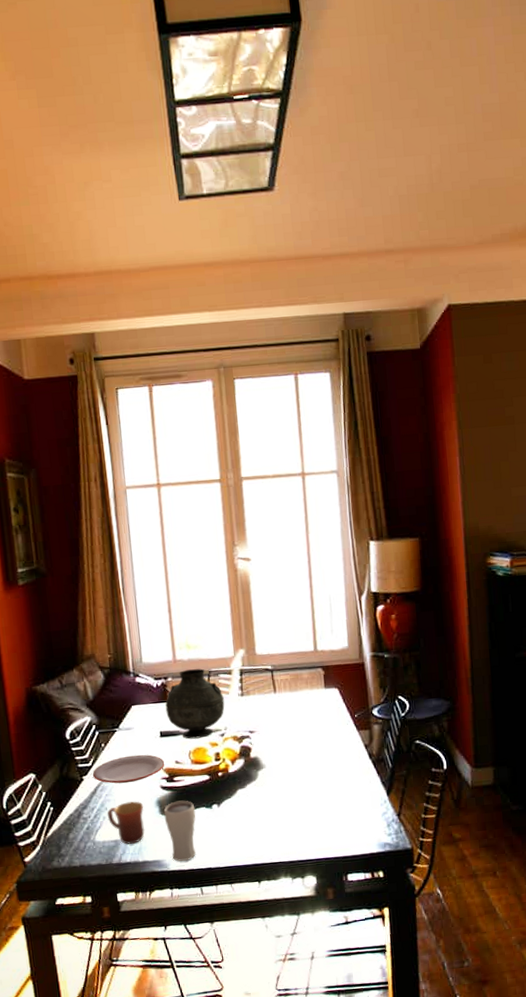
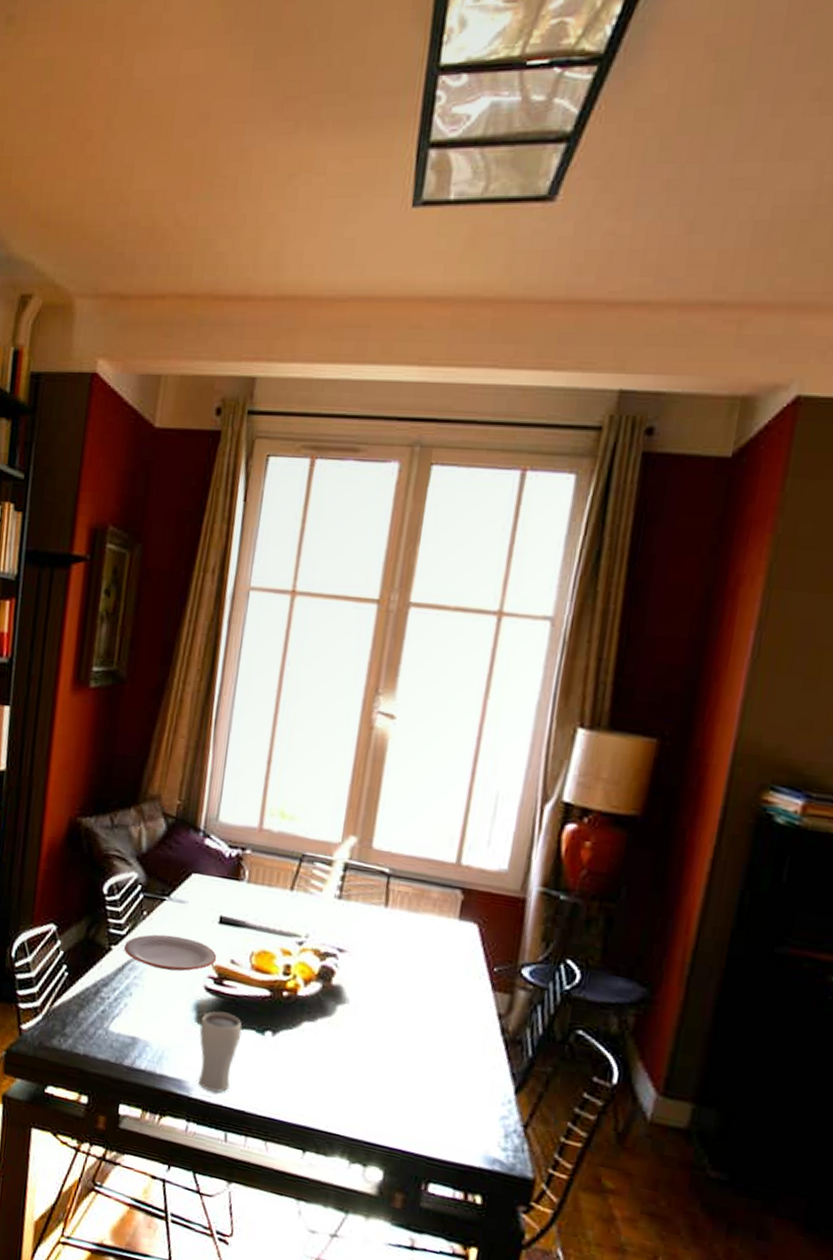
mug: present [107,801,145,845] -> none [130,993,178,1049]
vase: present [165,668,225,739] -> none [233,844,315,940]

